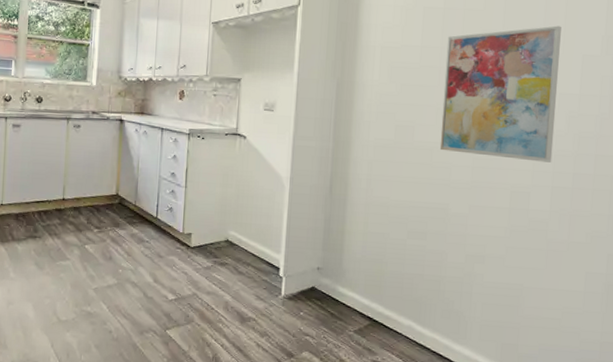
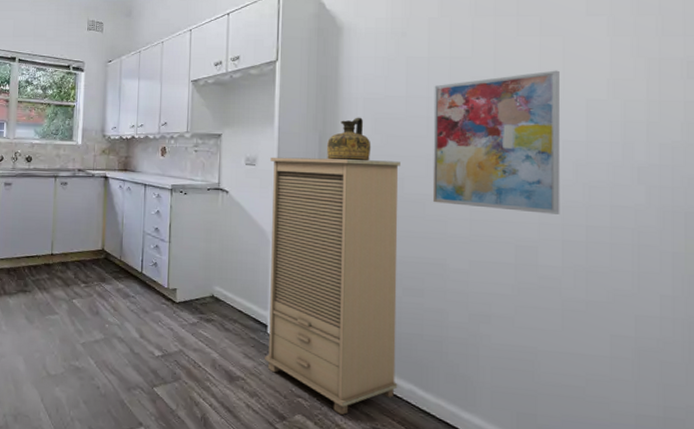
cabinet: none [276,103,412,350] -> present [265,157,400,415]
ceramic jug: none [343,65,386,109] -> present [327,117,371,161]

